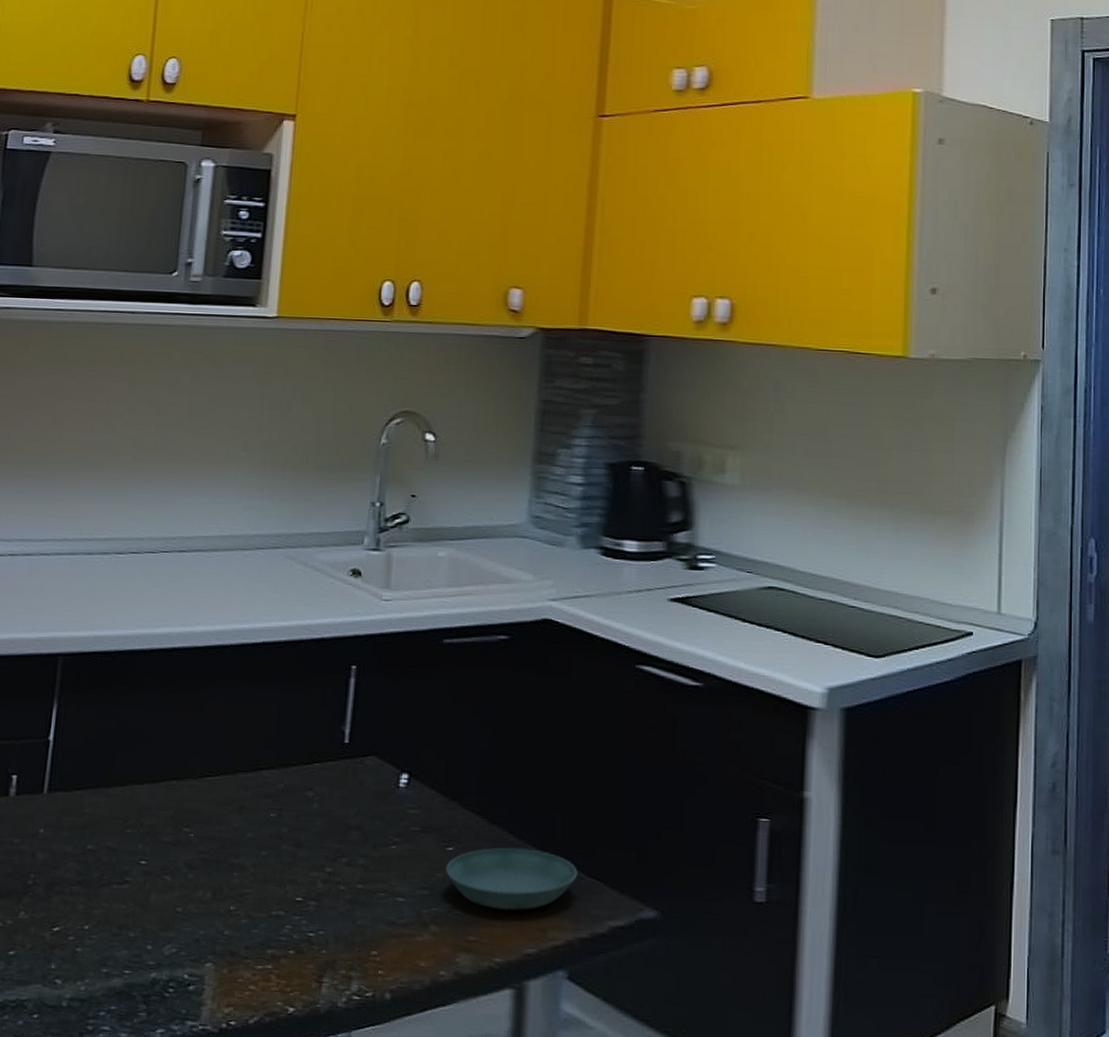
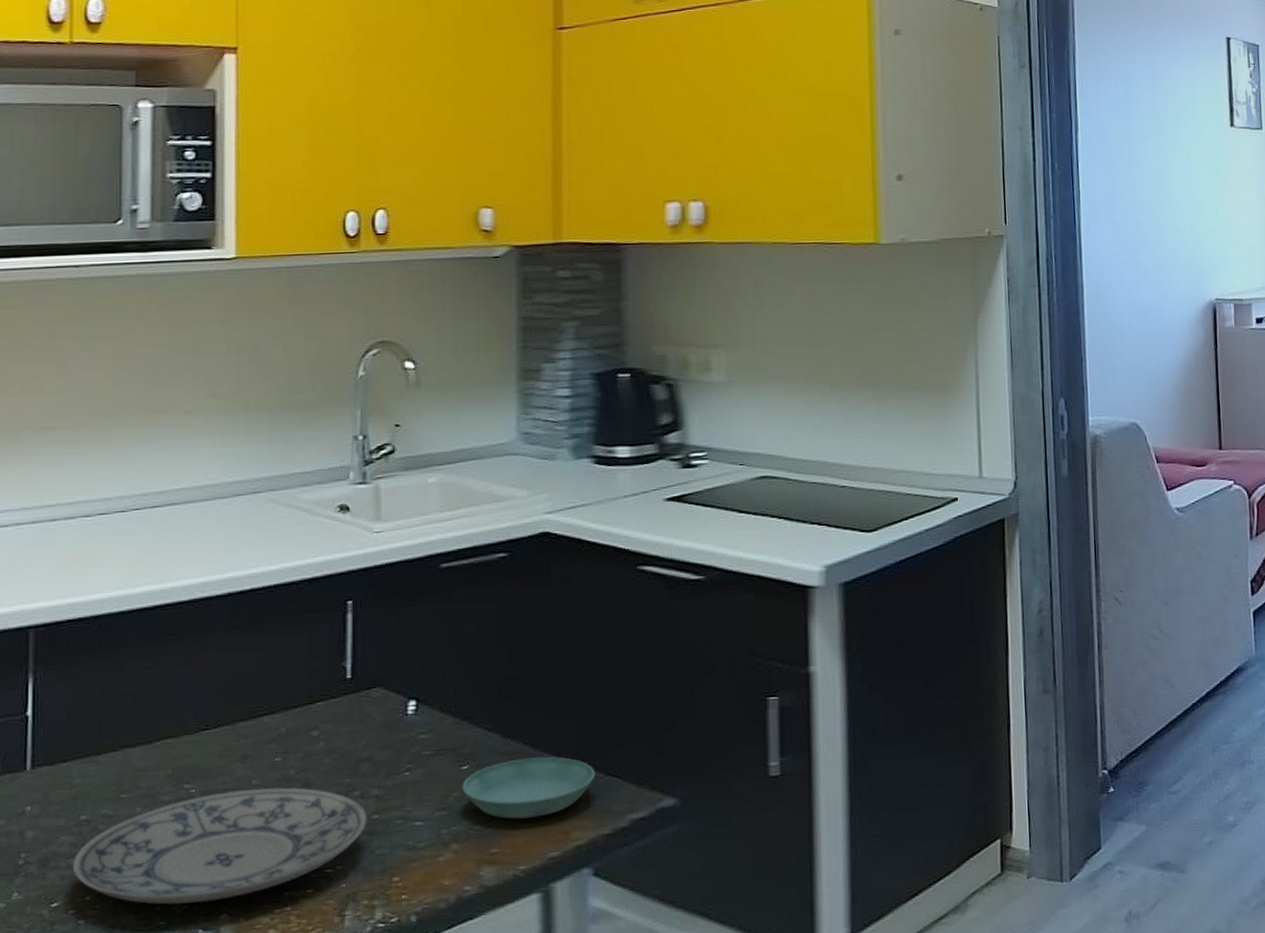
plate: none [75,840,353,948] -> present [72,787,368,905]

